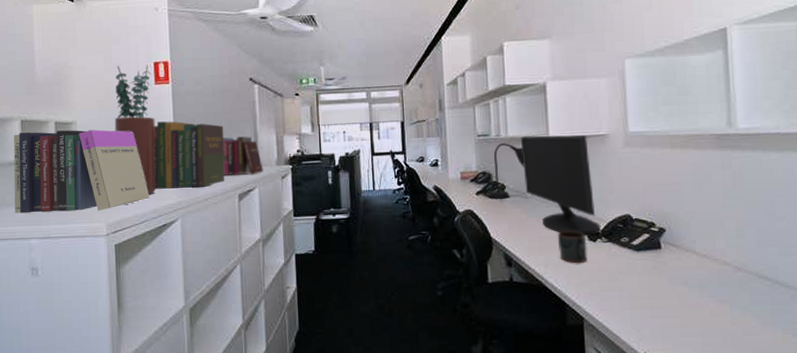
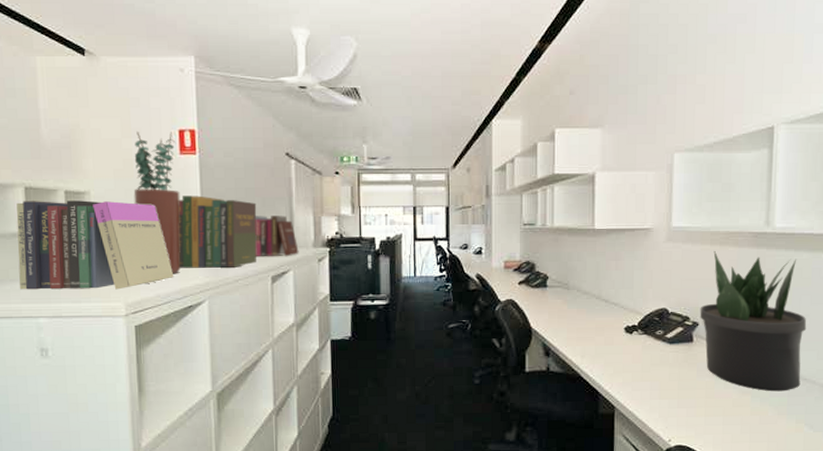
desk lamp: present [487,143,524,199] -> none [529,233,568,289]
computer monitor: present [520,134,601,236] -> none [566,226,638,328]
mug: present [558,230,588,263] -> none [596,322,624,354]
planter: none [665,155,784,300] -> present [700,251,807,392]

